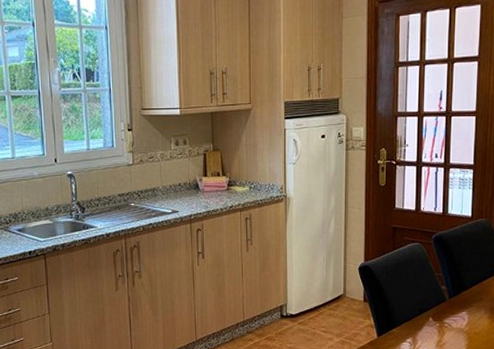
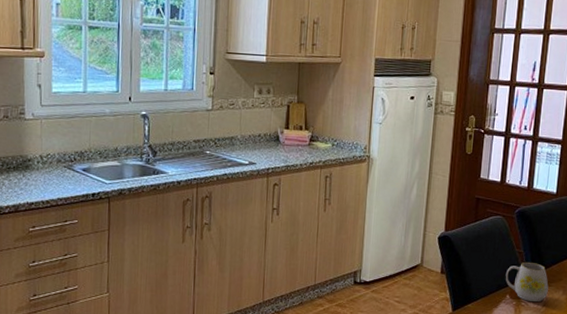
mug: none [427,284,470,323] -> present [505,261,549,303]

